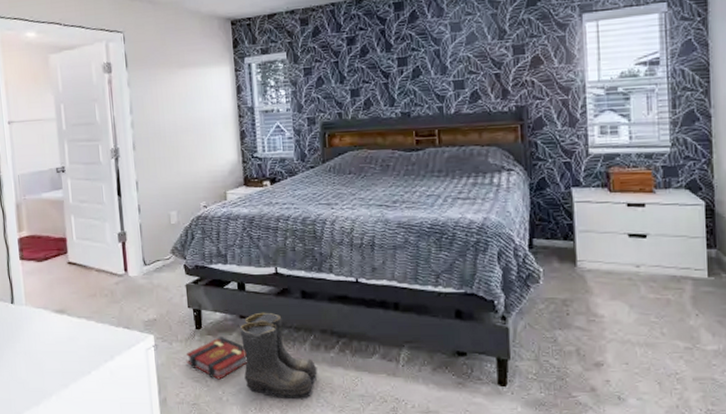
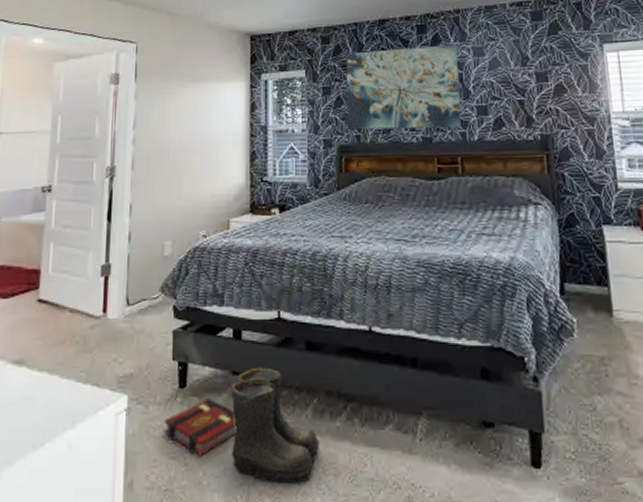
wall art: none [324,20,439,107] -> present [345,44,462,130]

